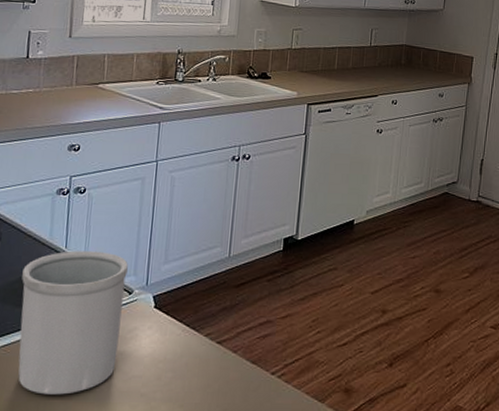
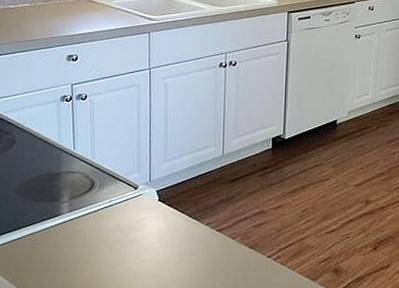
utensil holder: present [18,251,128,395] -> none [38,151,132,276]

